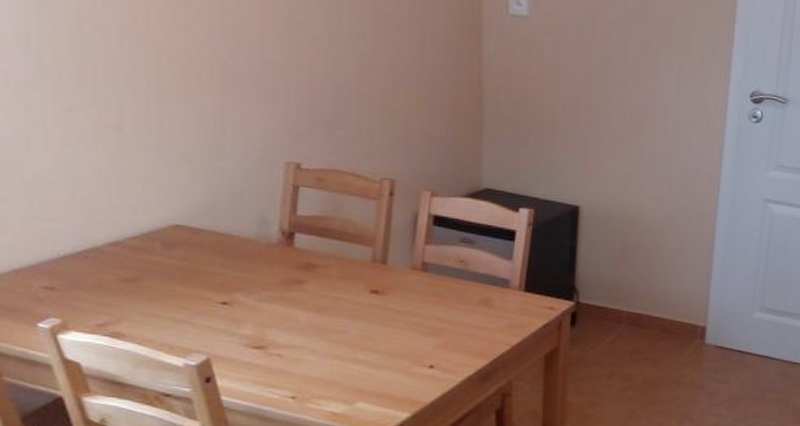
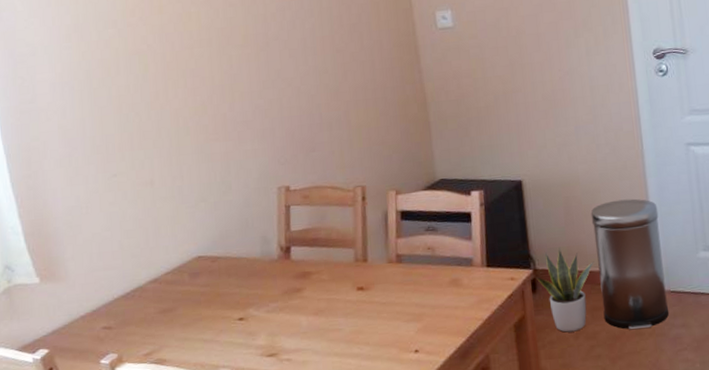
potted plant: none [577,285,643,371] -> present [535,248,594,333]
pedal bin: none [642,245,721,379] -> present [590,198,669,330]

